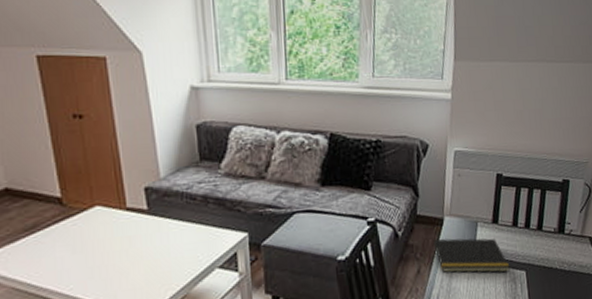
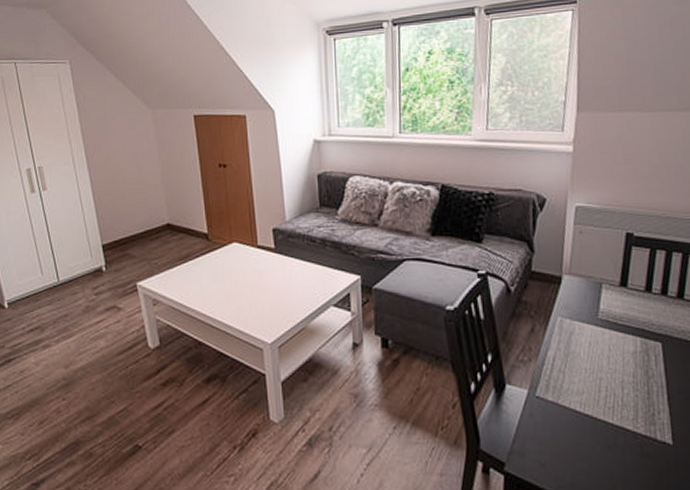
notepad: present [432,238,510,273] -> none [548,297,642,342]

